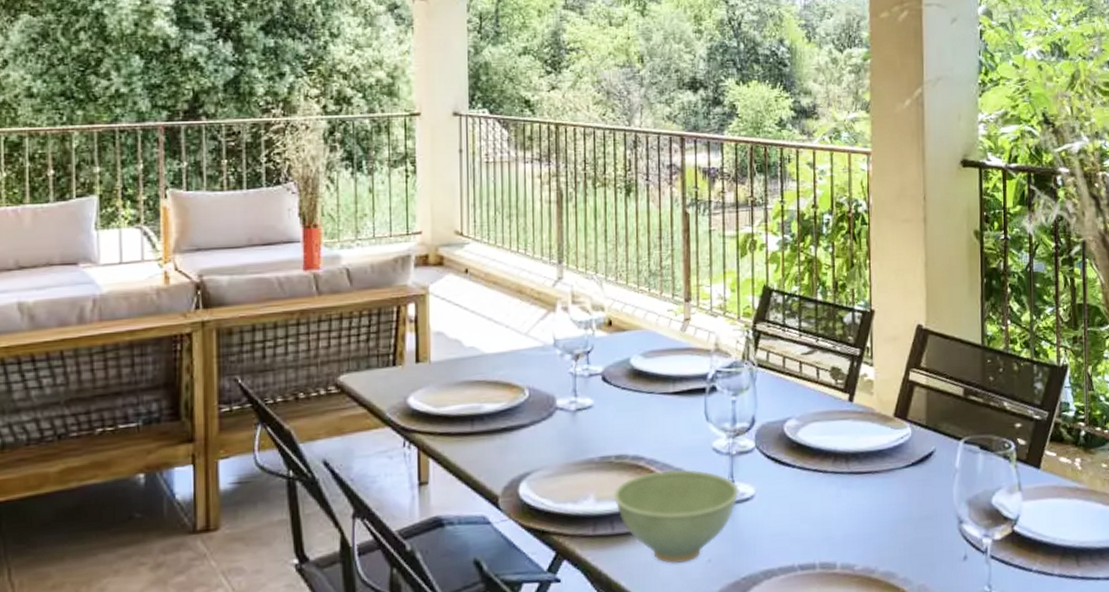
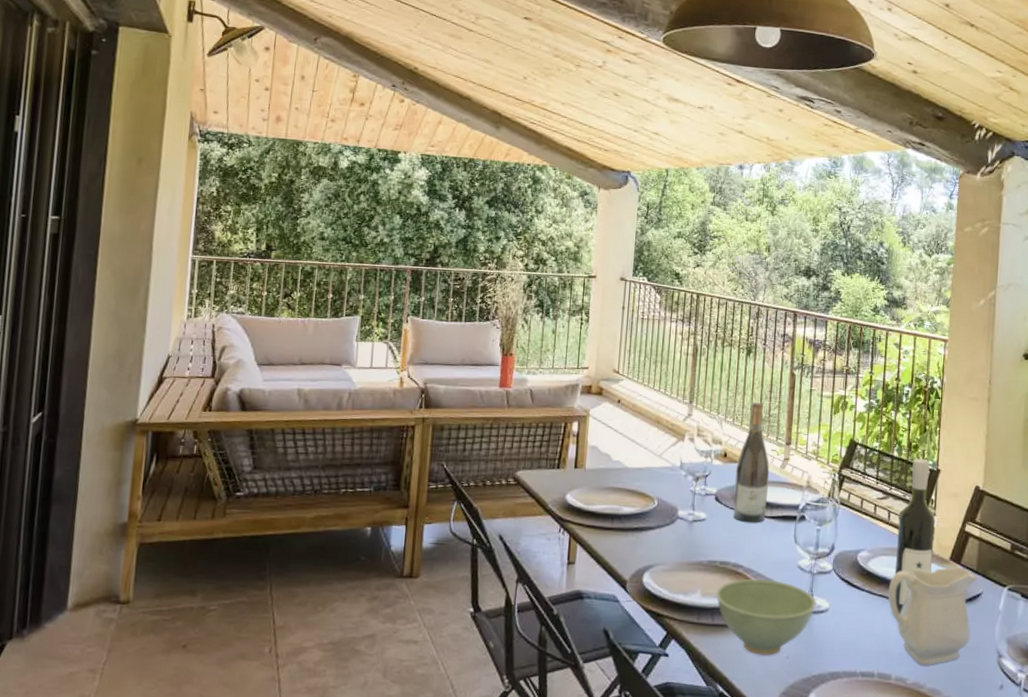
wine bottle: none [625,253,668,403] -> present [733,402,770,522]
pitcher: none [824,423,927,547] -> present [888,567,977,666]
bottle: none [829,299,874,490] -> present [894,458,935,614]

